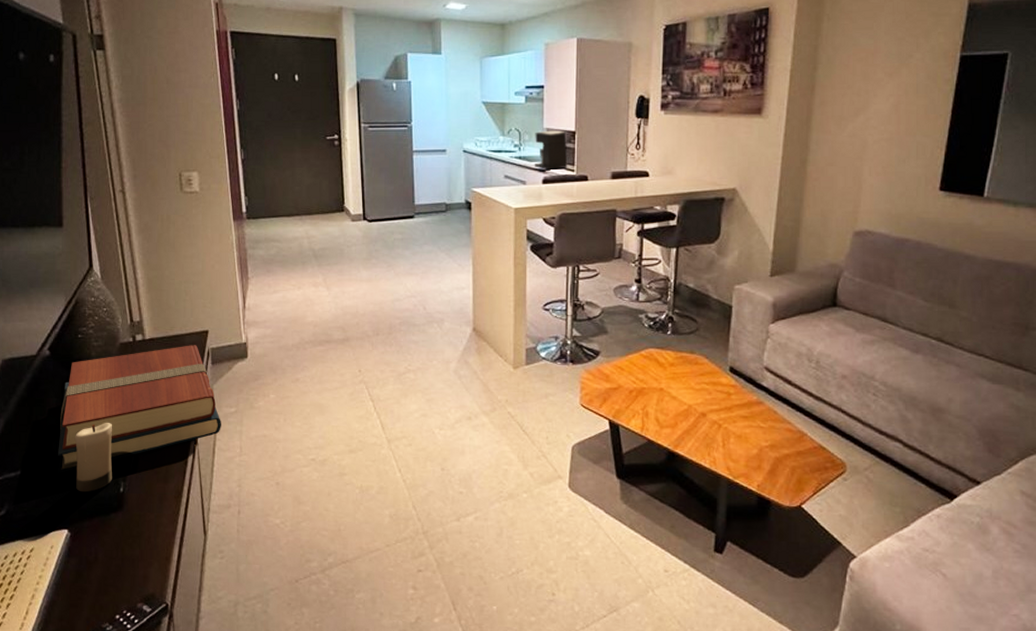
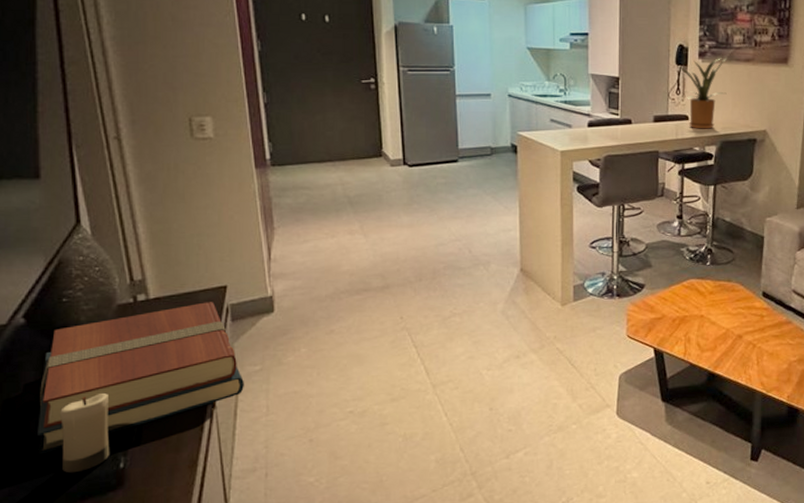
coffee maker: present [534,130,568,171] -> none [579,76,612,115]
house plant: none [634,108,692,187] -> present [674,57,727,129]

